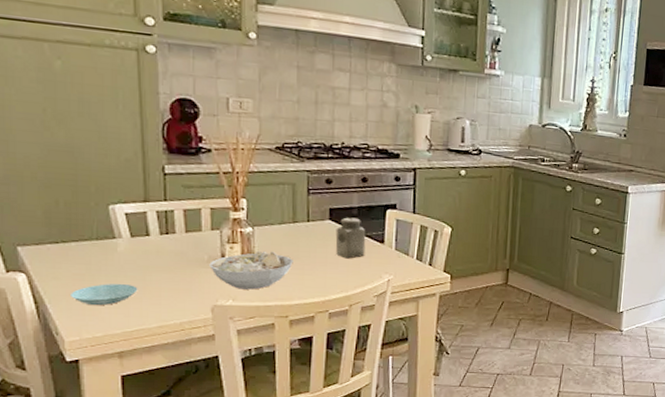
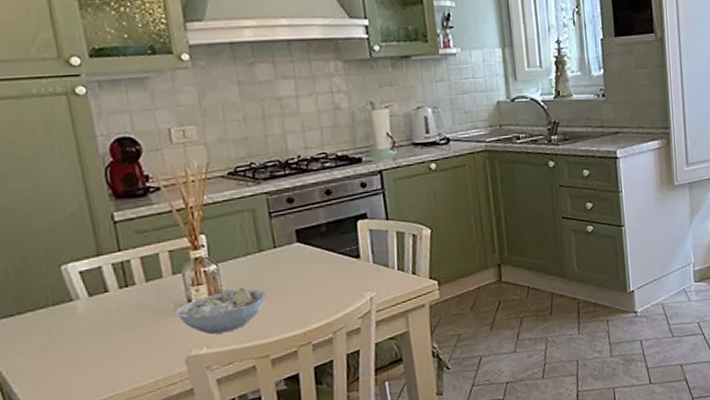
saucer: present [71,284,138,306] -> none [34,348,105,378]
salt shaker: present [335,217,366,259] -> none [305,235,342,282]

